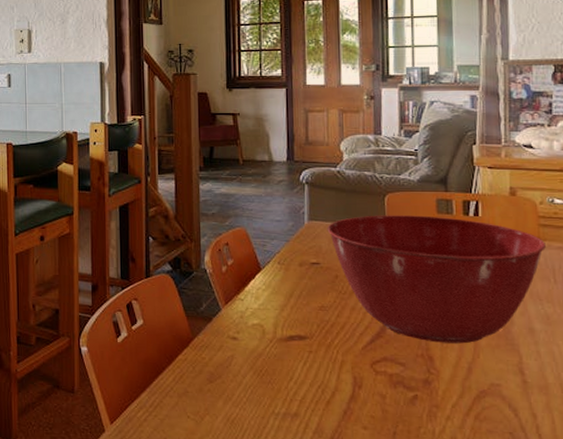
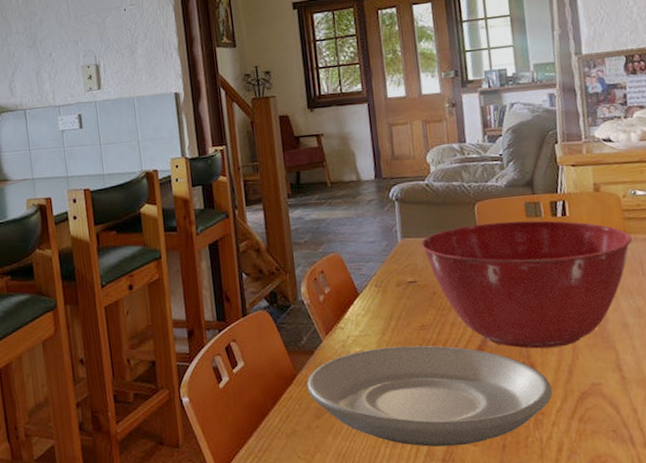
plate: none [202,322,449,427] -> present [306,345,553,447]

